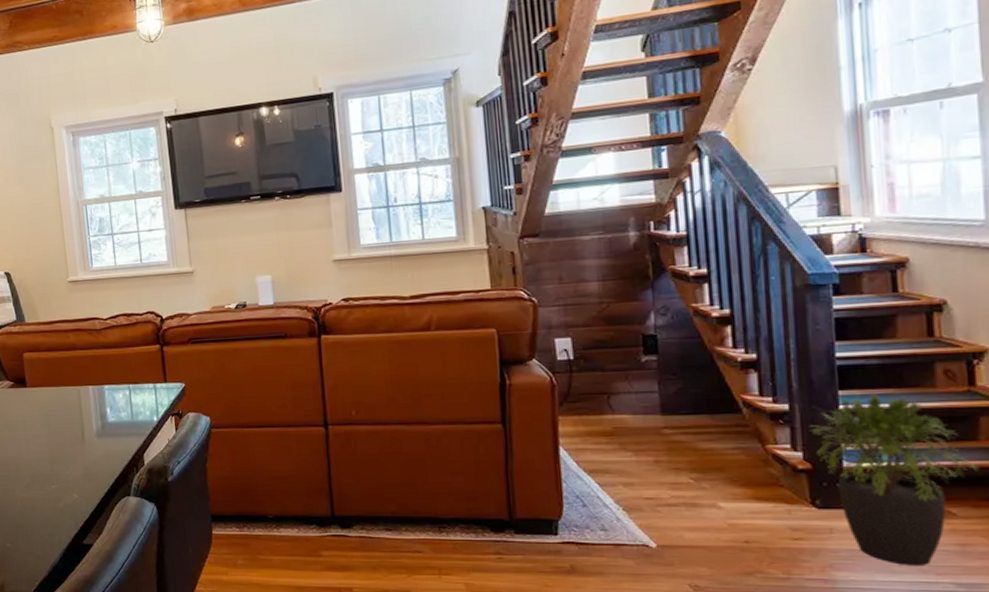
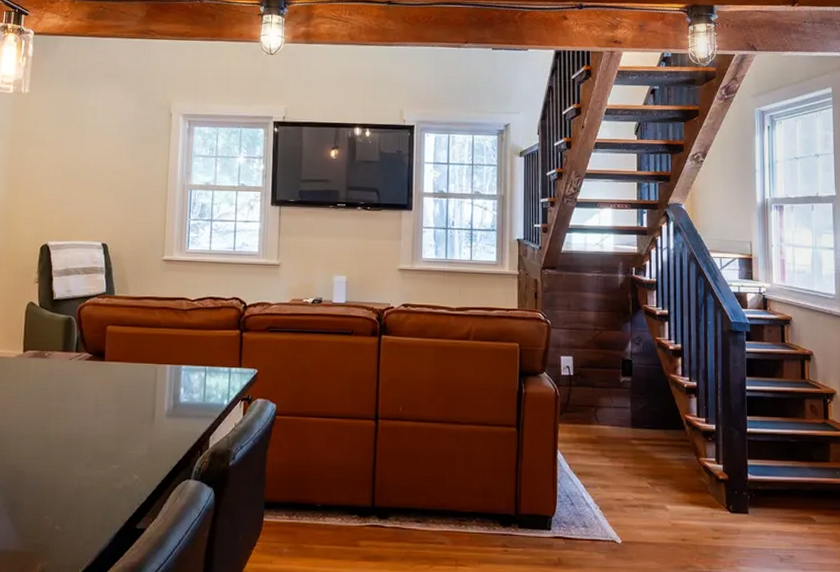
potted plant: present [810,392,979,565] -> none [728,419,829,562]

